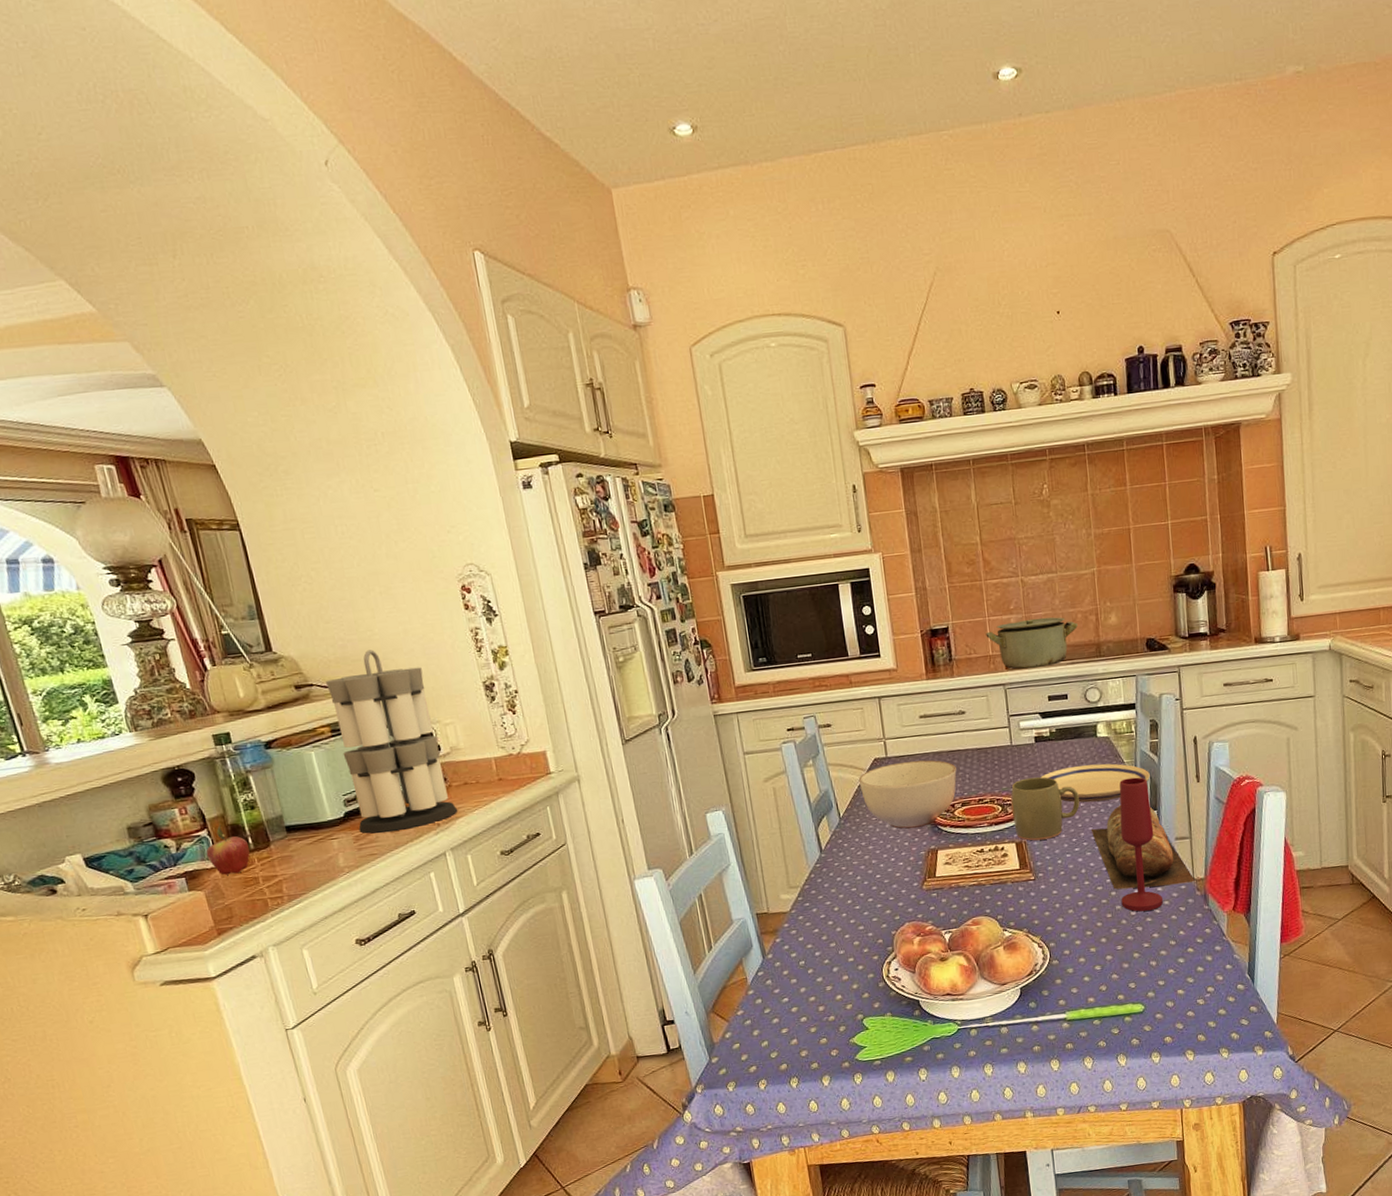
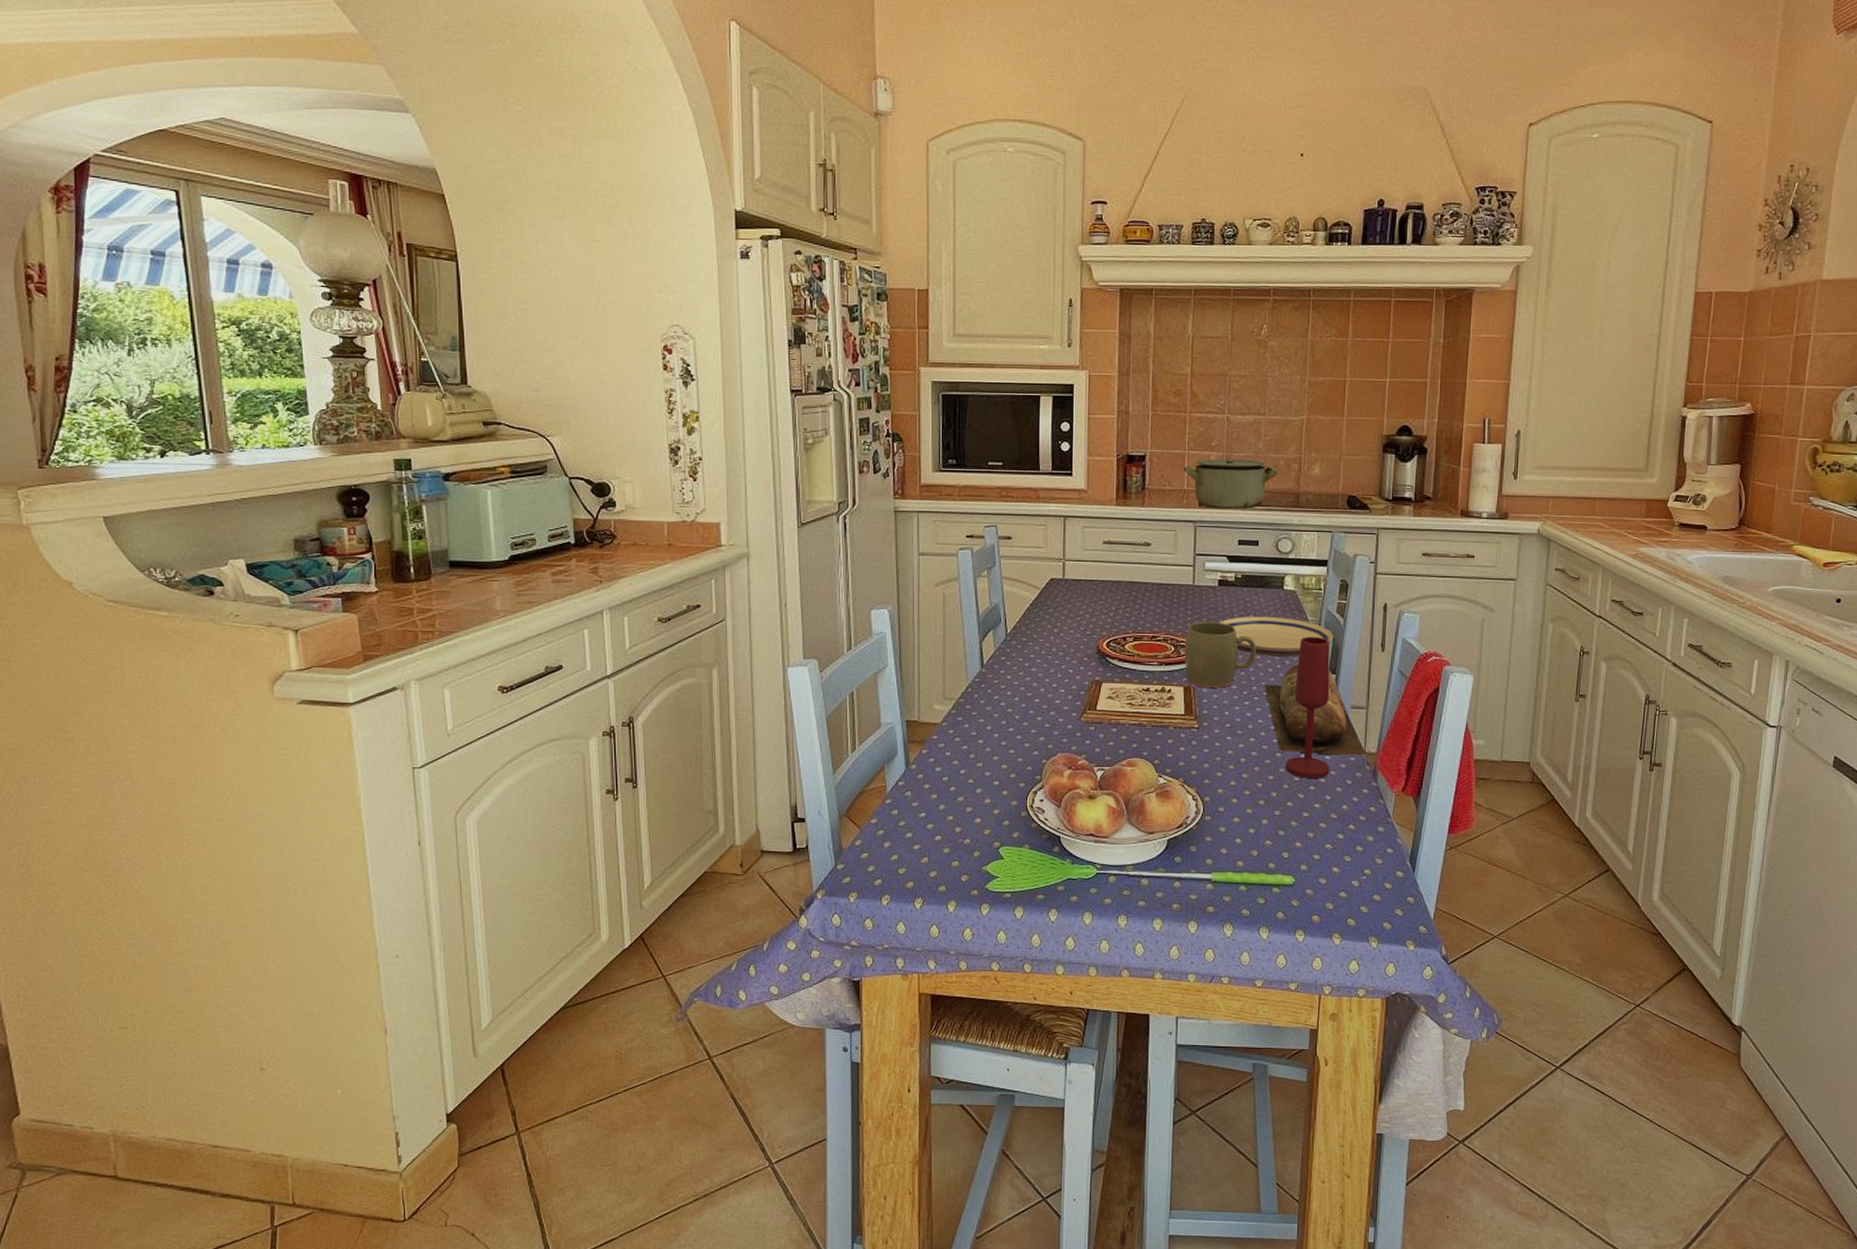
fruit: present [206,823,250,875] -> none [366,548,409,602]
spice rack: present [326,650,458,834] -> none [514,397,623,582]
bowl: present [858,760,957,829] -> none [1031,586,1133,656]

